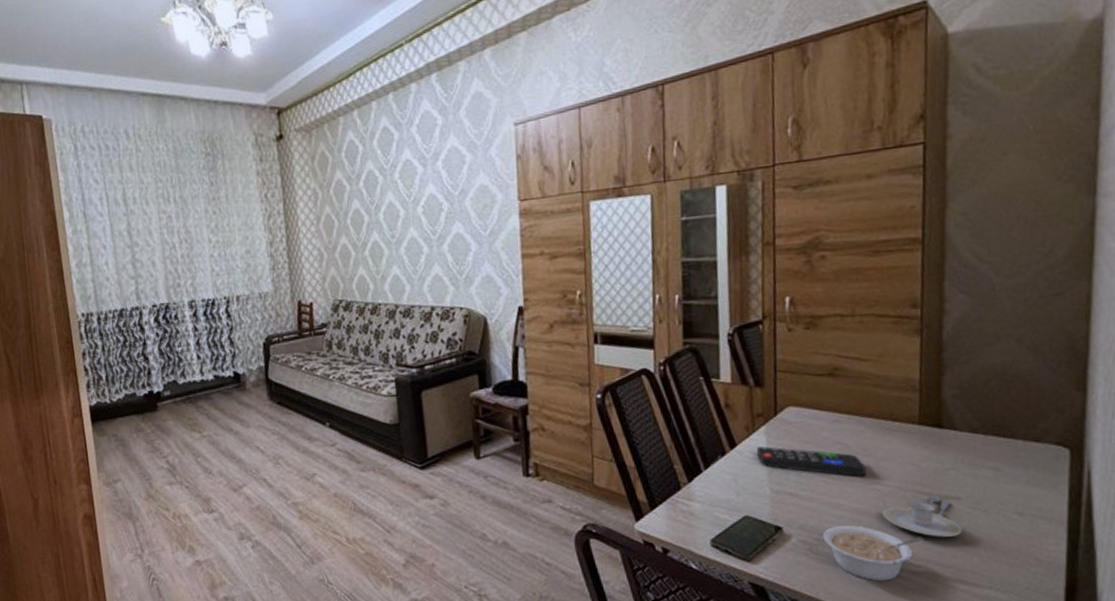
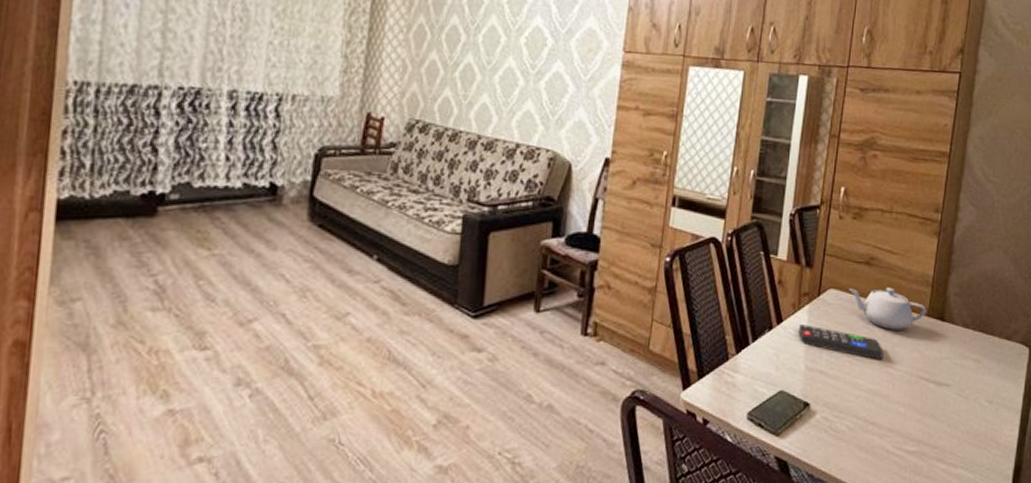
teapot: none [811,397,917,444] -> present [848,287,927,330]
legume: present [822,525,923,582] -> none [841,405,919,459]
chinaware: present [882,494,963,537] -> none [891,380,948,420]

